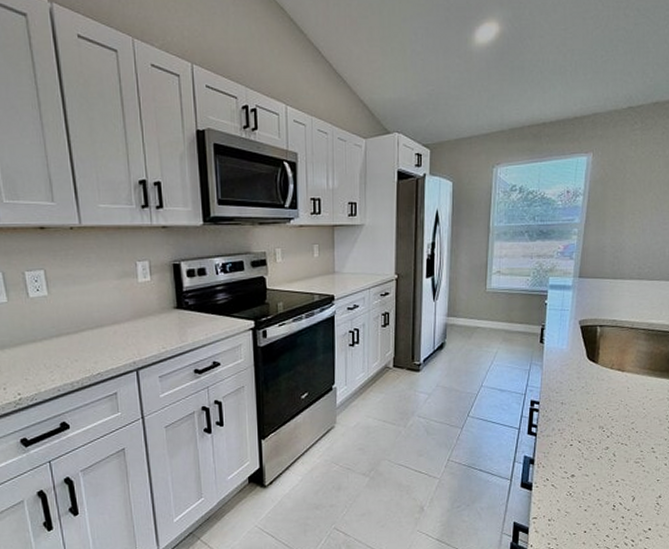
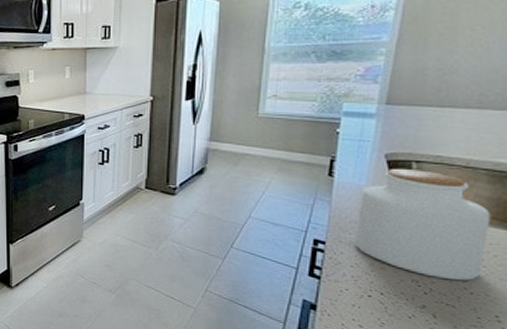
jar: none [559,332,648,423] -> present [354,168,491,281]

